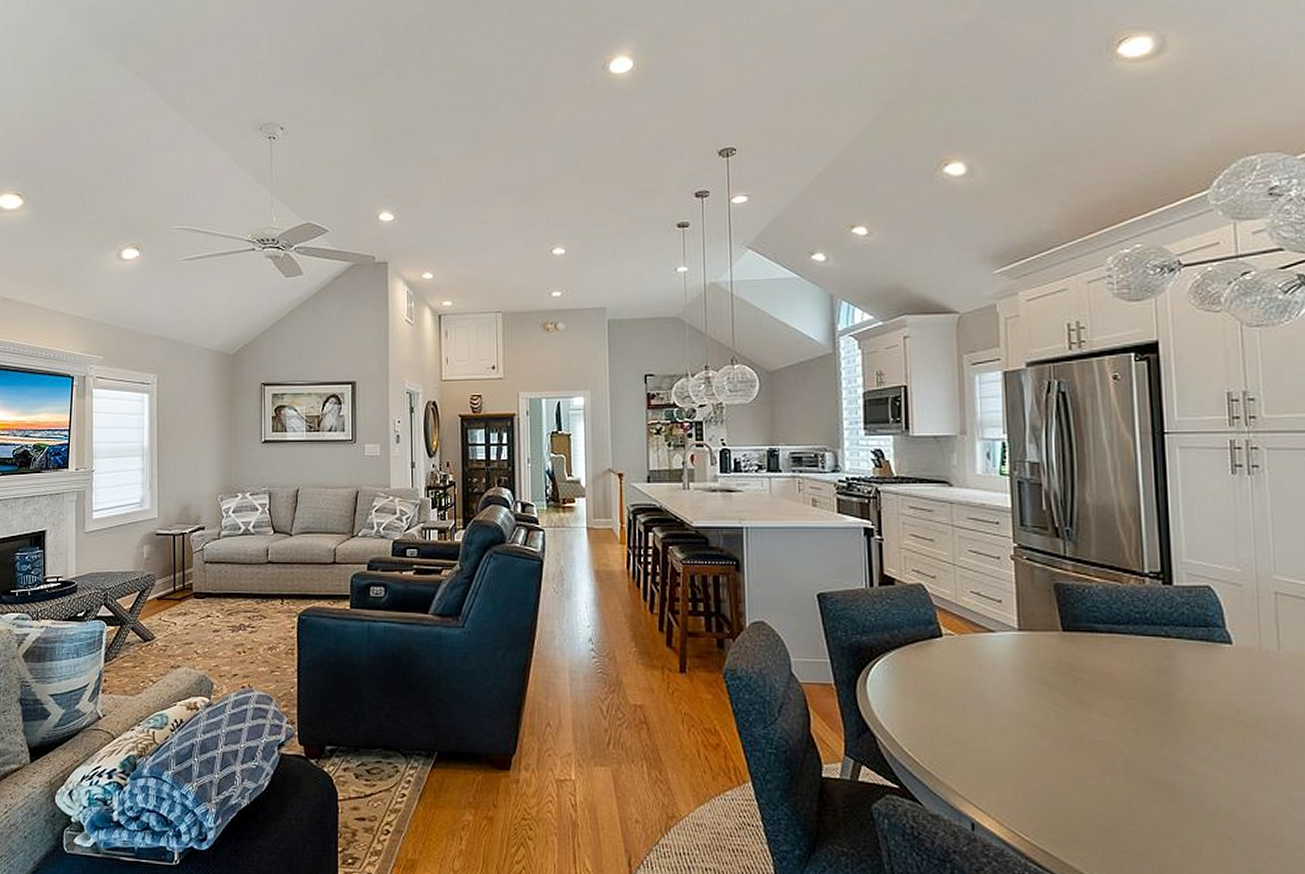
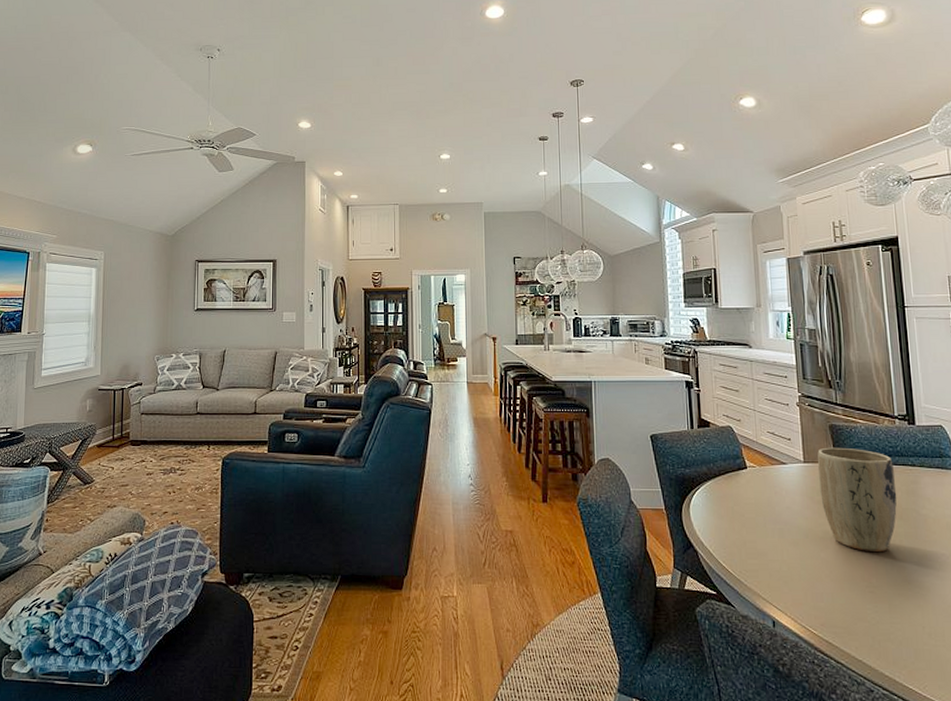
plant pot: none [1036,612,1144,744] -> present [817,447,897,553]

